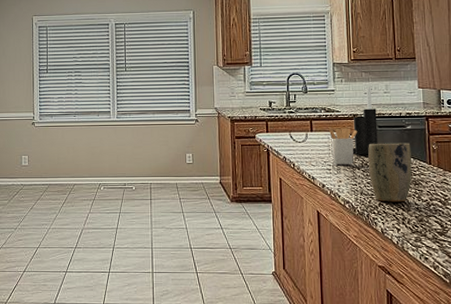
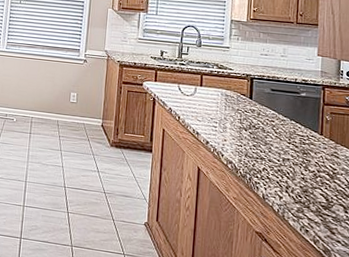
utensil holder: present [328,126,358,165] -> none [218,83,249,125]
knife block: present [352,86,378,154] -> none [241,48,271,117]
plant pot: present [368,143,412,203] -> none [256,105,303,170]

